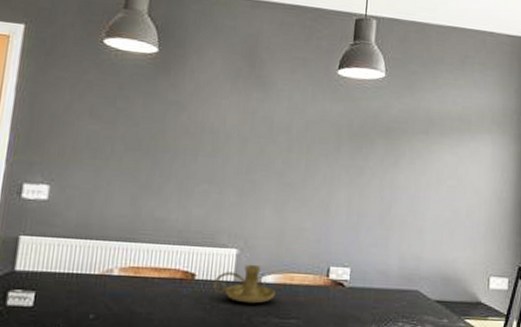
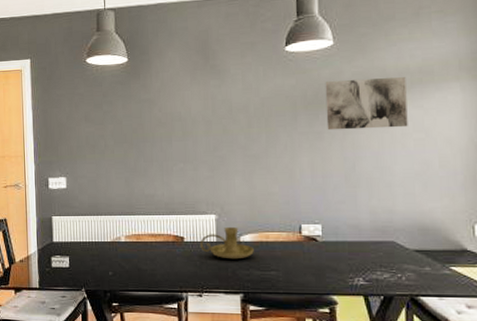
wall art: none [368,114,447,173] -> present [325,77,408,131]

